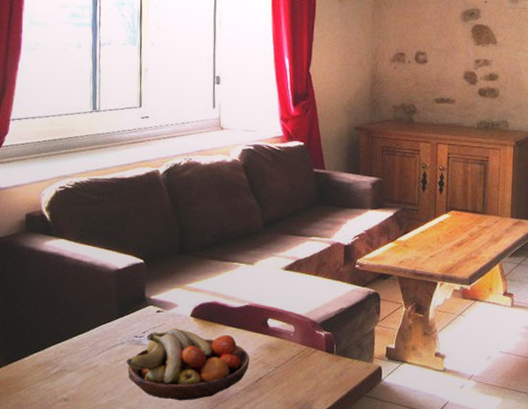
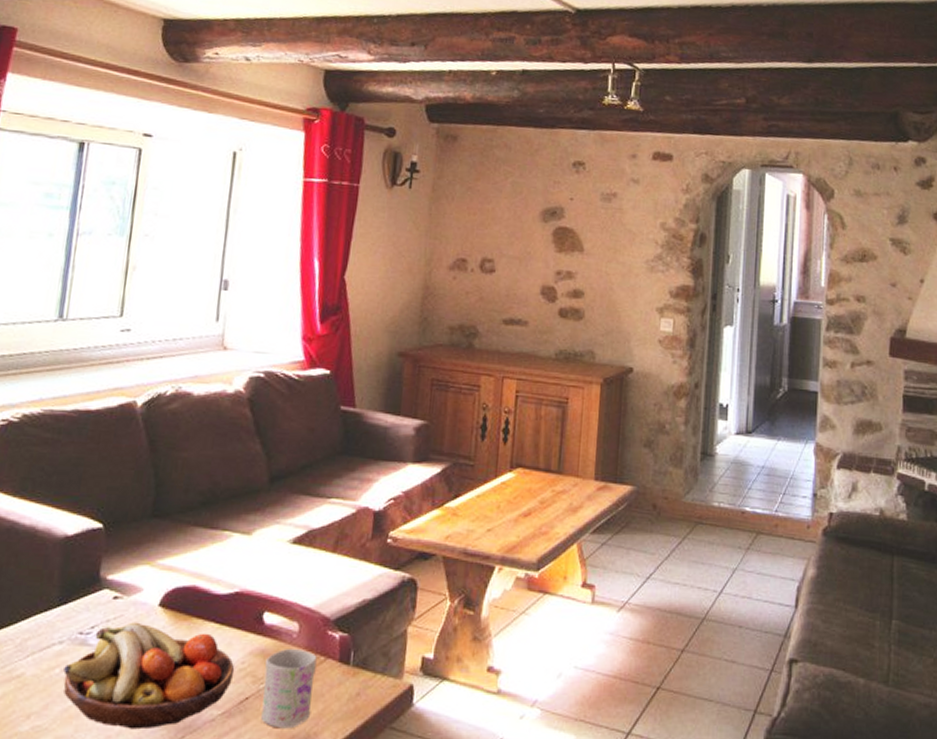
mug: none [271,343,309,398] -> present [261,648,317,729]

